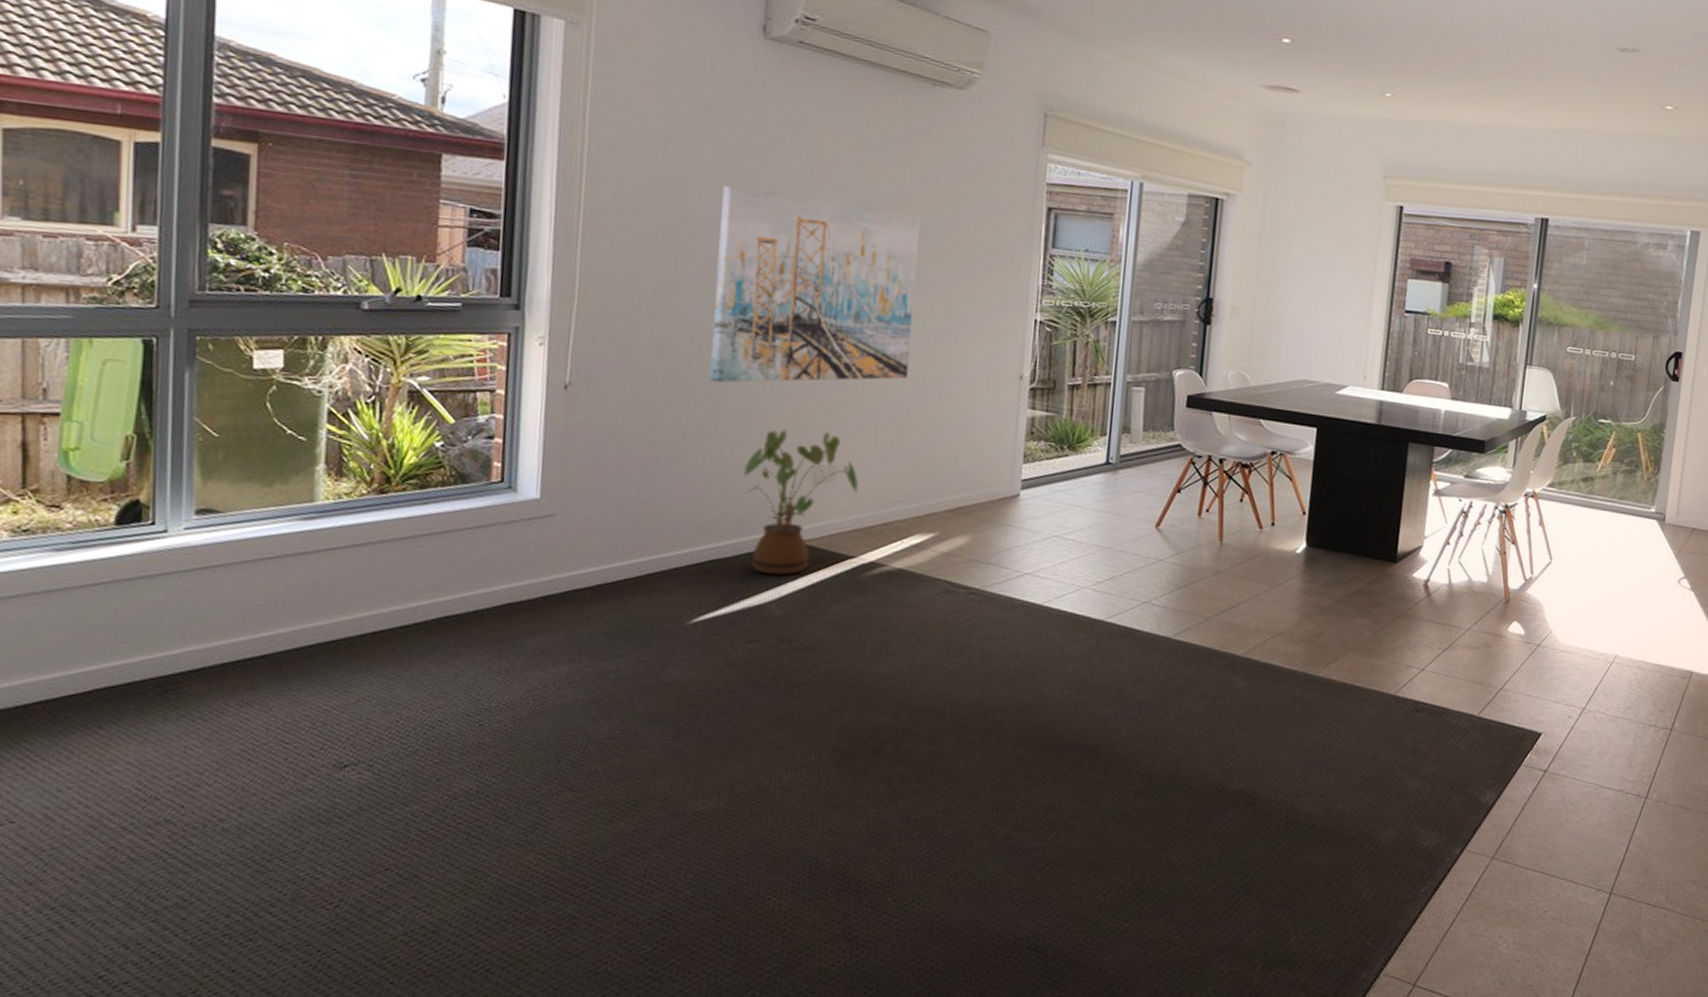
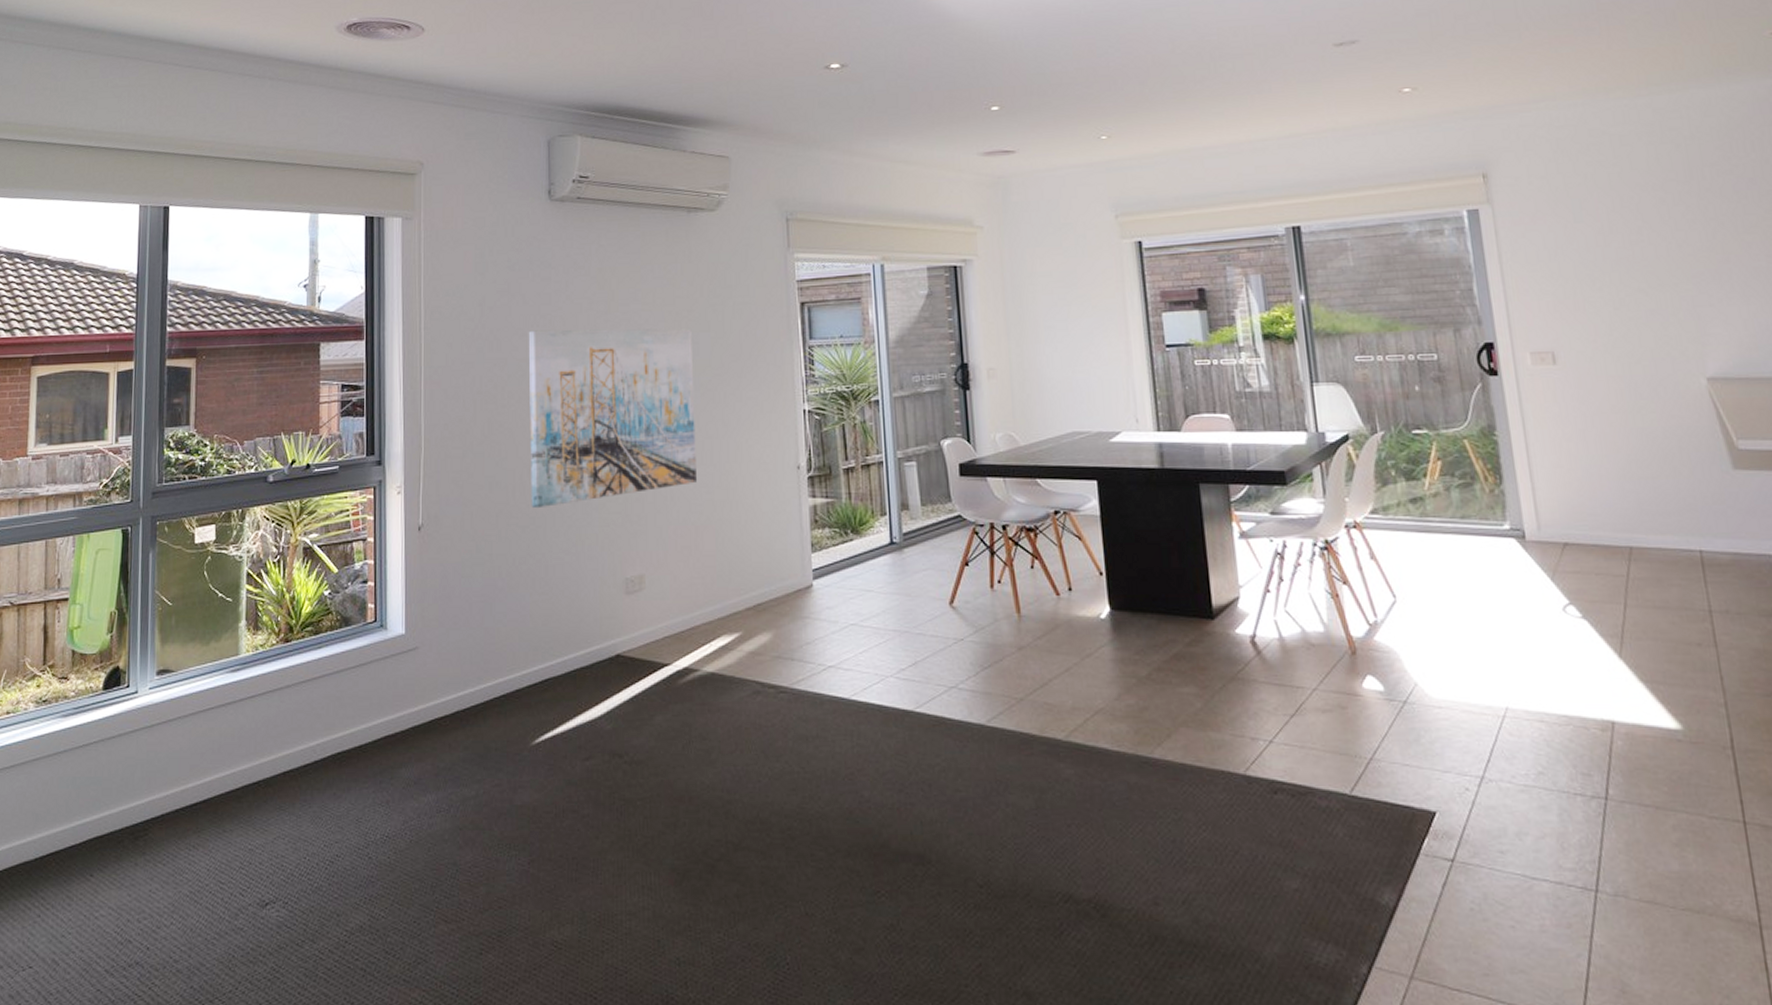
house plant: present [742,430,858,576] -> none [566,543,665,689]

